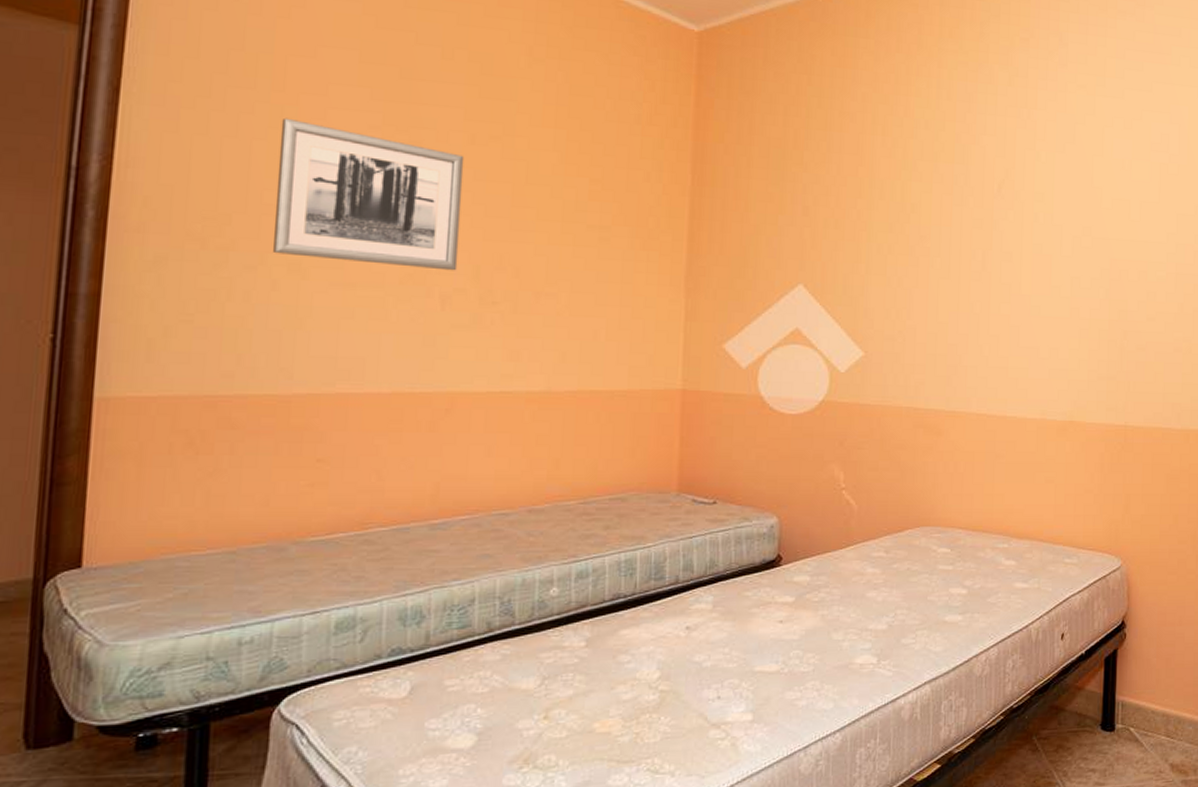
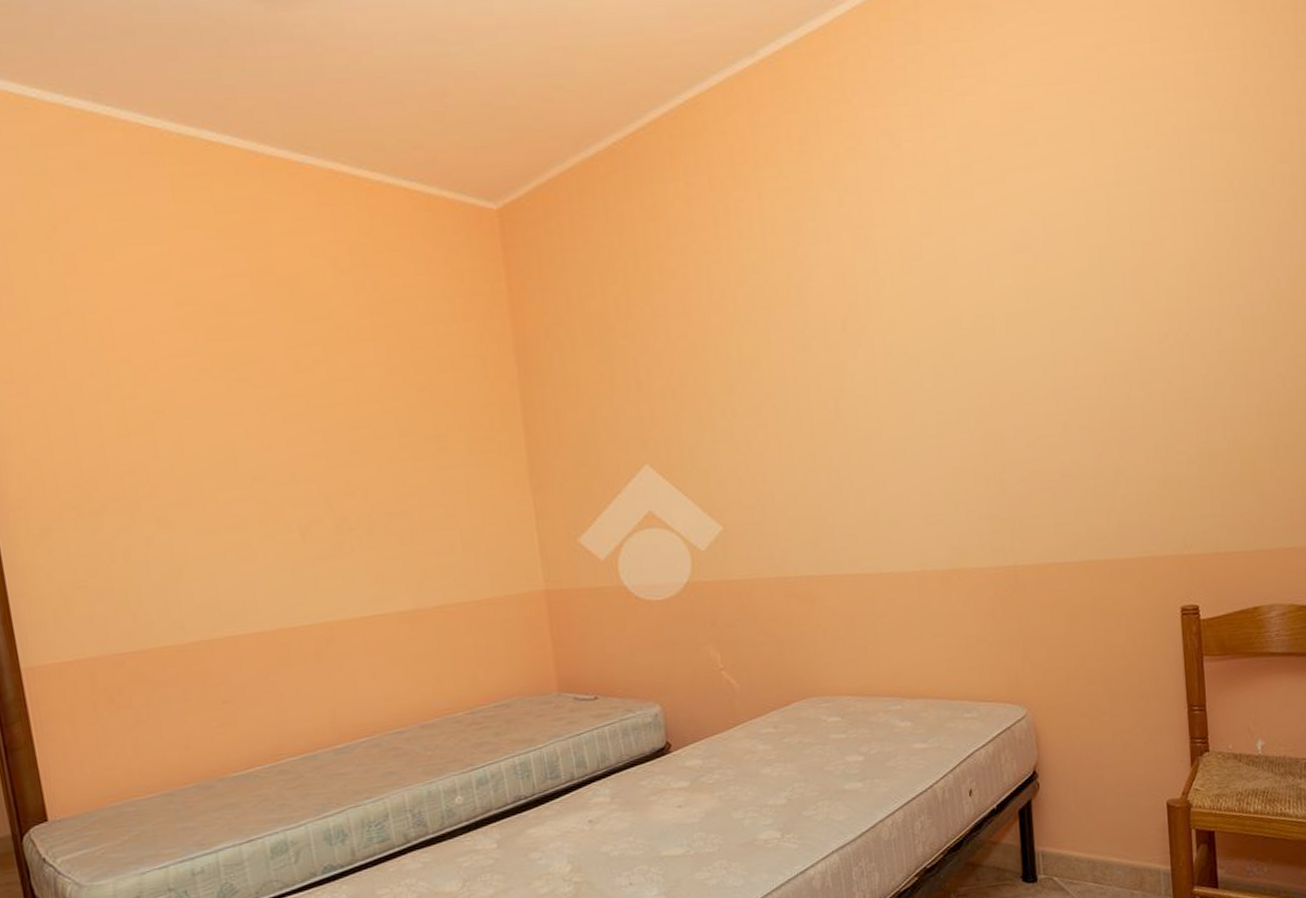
wall art: present [272,118,465,271] -> none [119,375,310,512]

